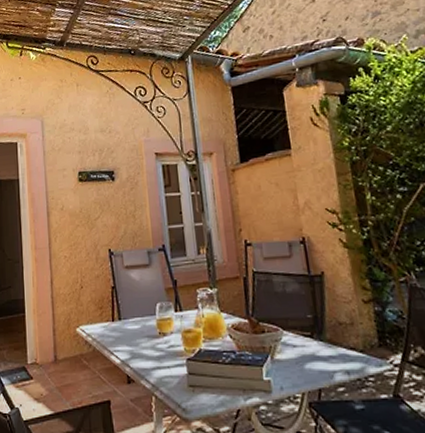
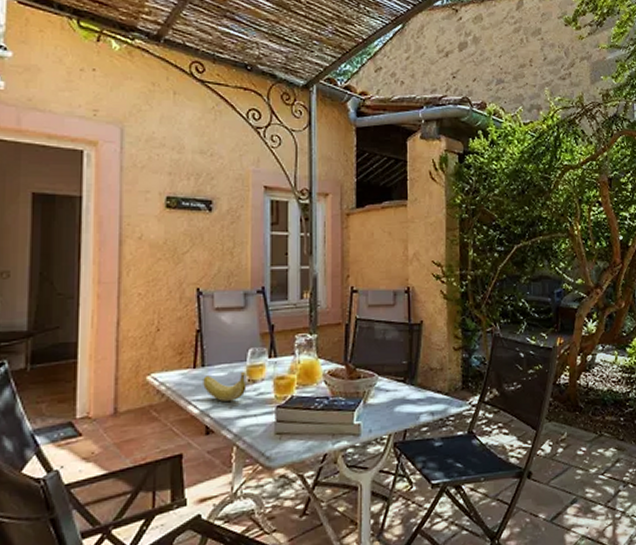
banana: none [121,324,159,353] -> present [203,371,247,401]

